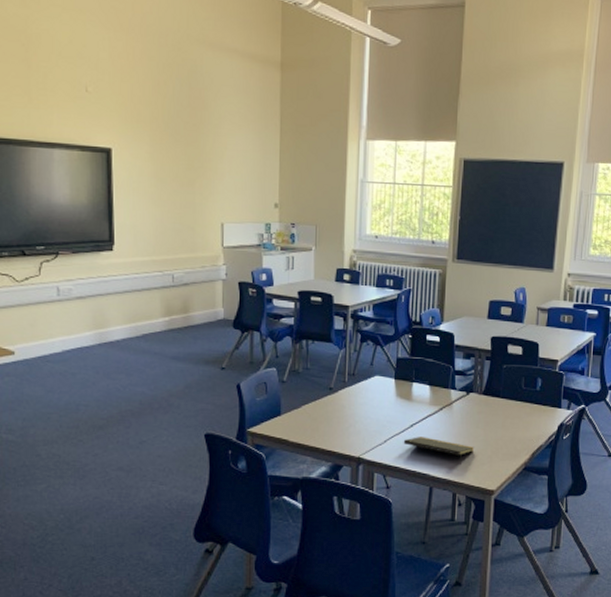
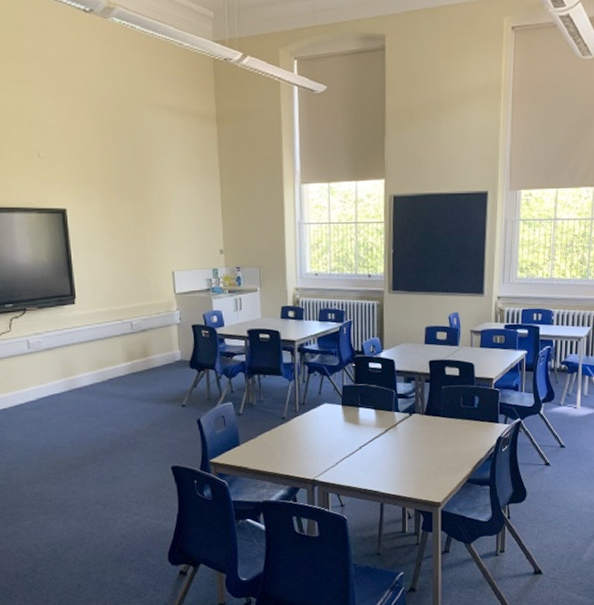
notepad: present [403,437,474,463] -> none [353,457,419,479]

